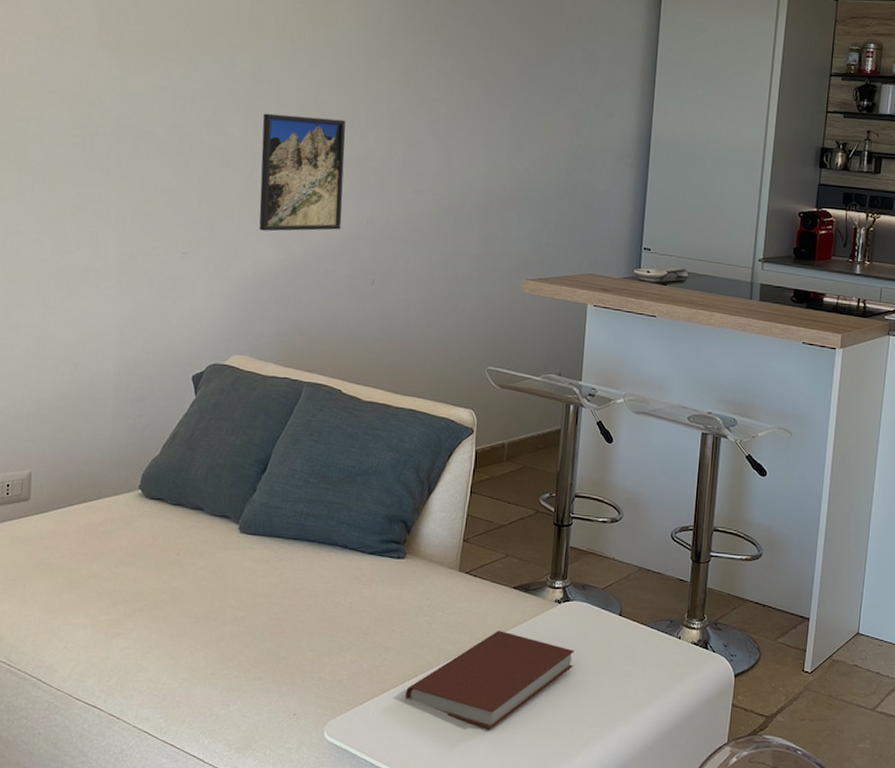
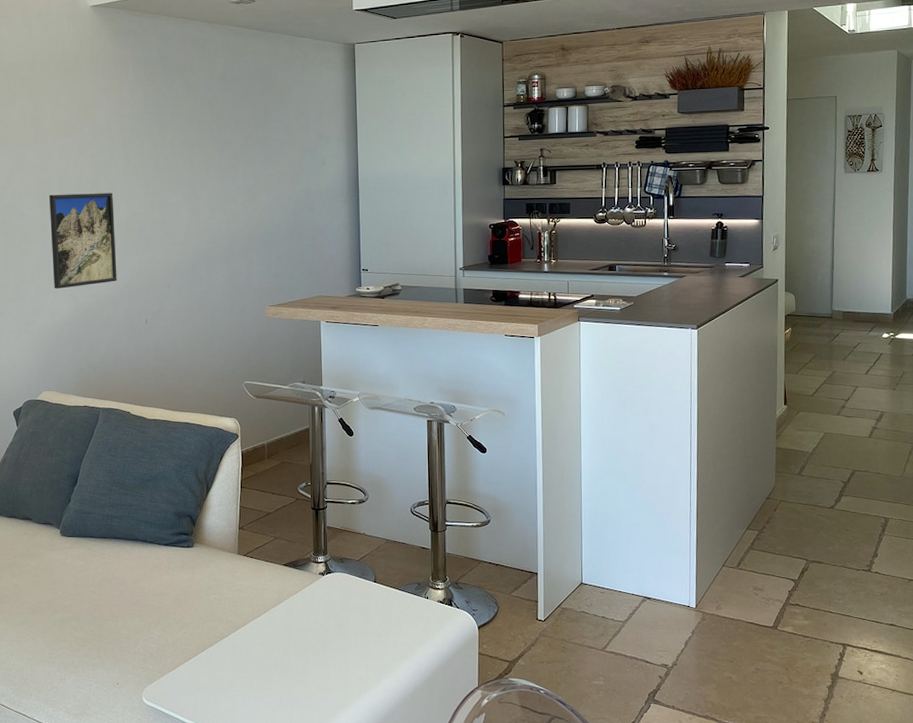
book: present [406,631,574,730] -> none [205,602,340,687]

